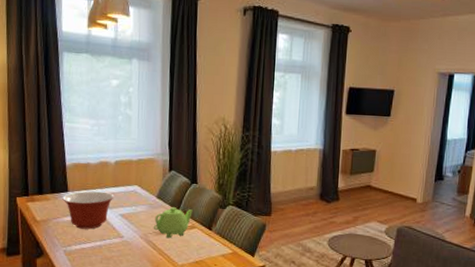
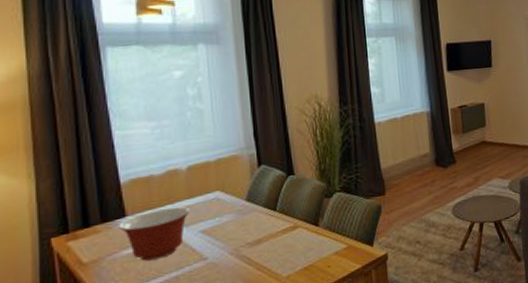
teapot: present [153,207,193,239] -> none [245,206,293,248]

